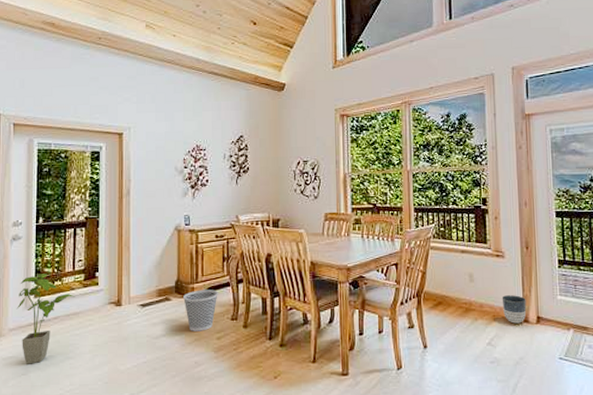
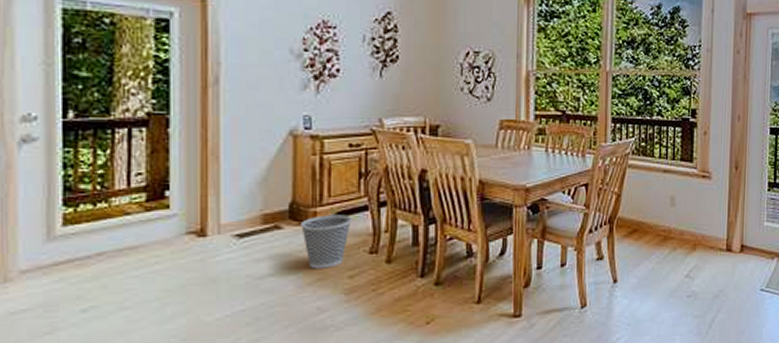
house plant: present [16,274,76,364] -> none [31,192,133,319]
planter: present [502,295,527,324] -> none [704,221,731,253]

